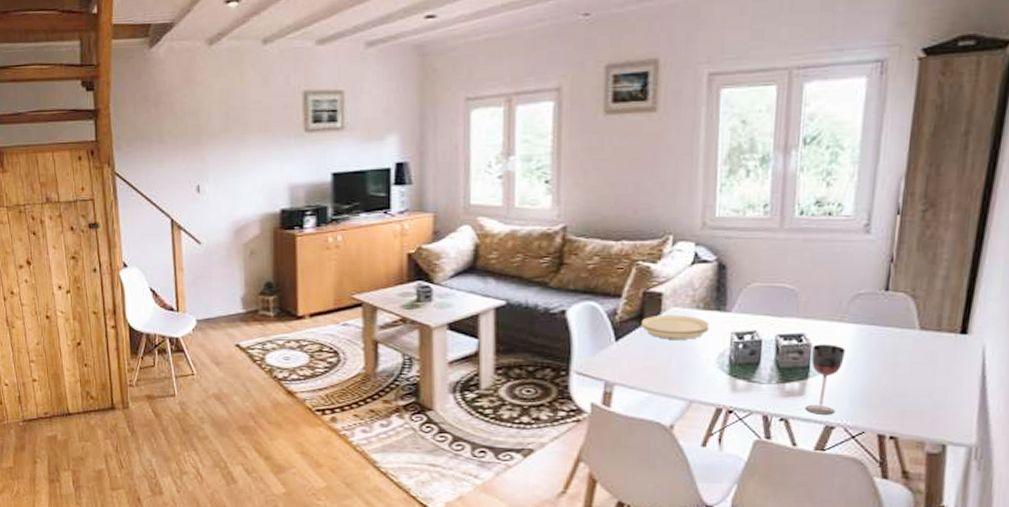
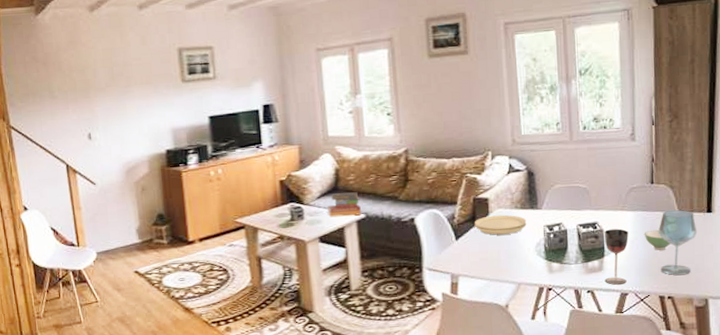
books: none [460,272,502,302] -> present [326,192,361,218]
bowl: none [866,350,903,377] -> present [644,229,671,250]
wine glass: none [885,327,944,411] -> present [658,210,698,276]

